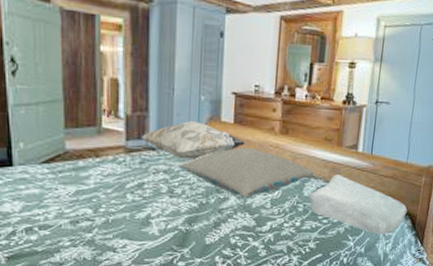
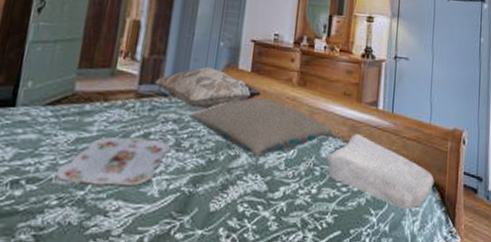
serving tray: none [64,187,165,228] -> present [55,136,171,186]

